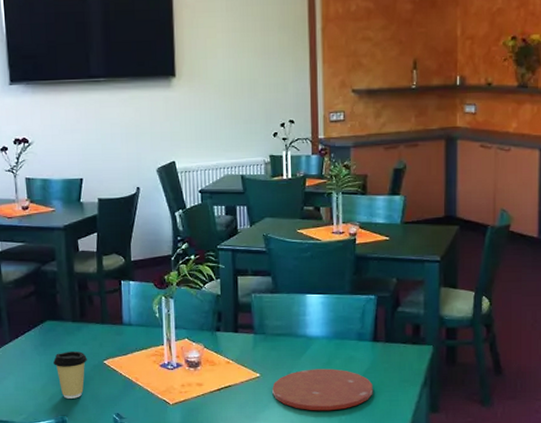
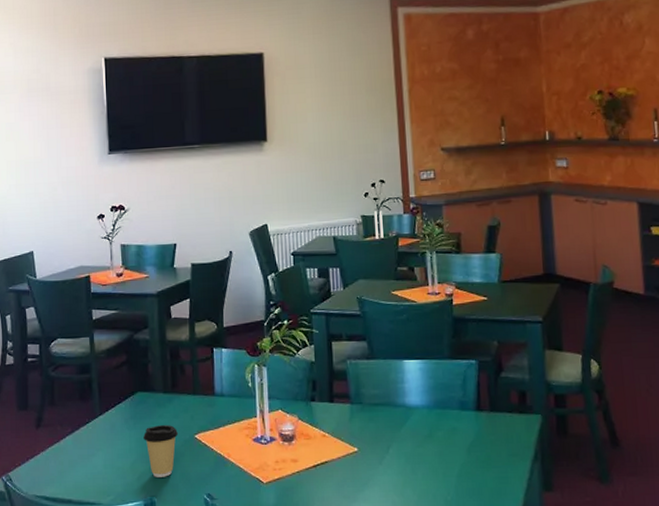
plate: present [272,368,373,411] -> none [371,441,480,490]

